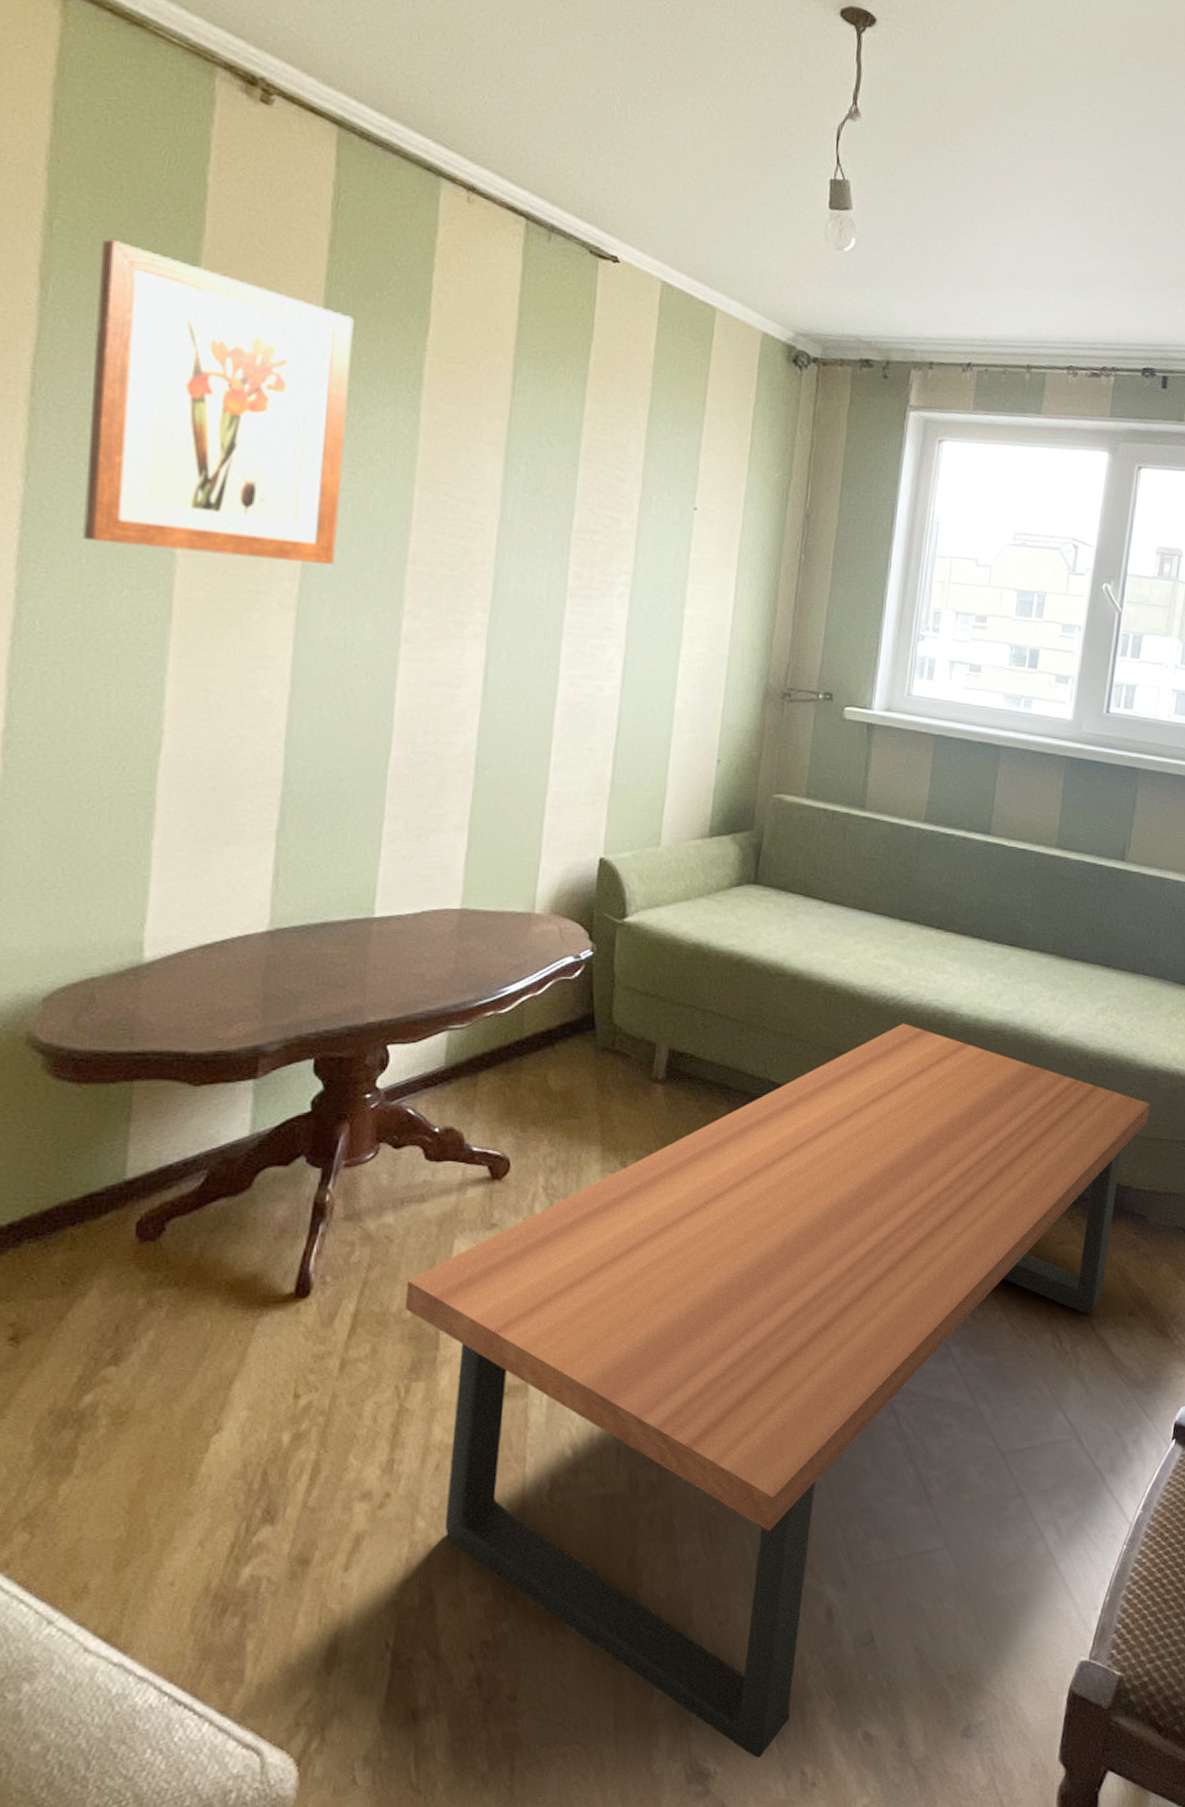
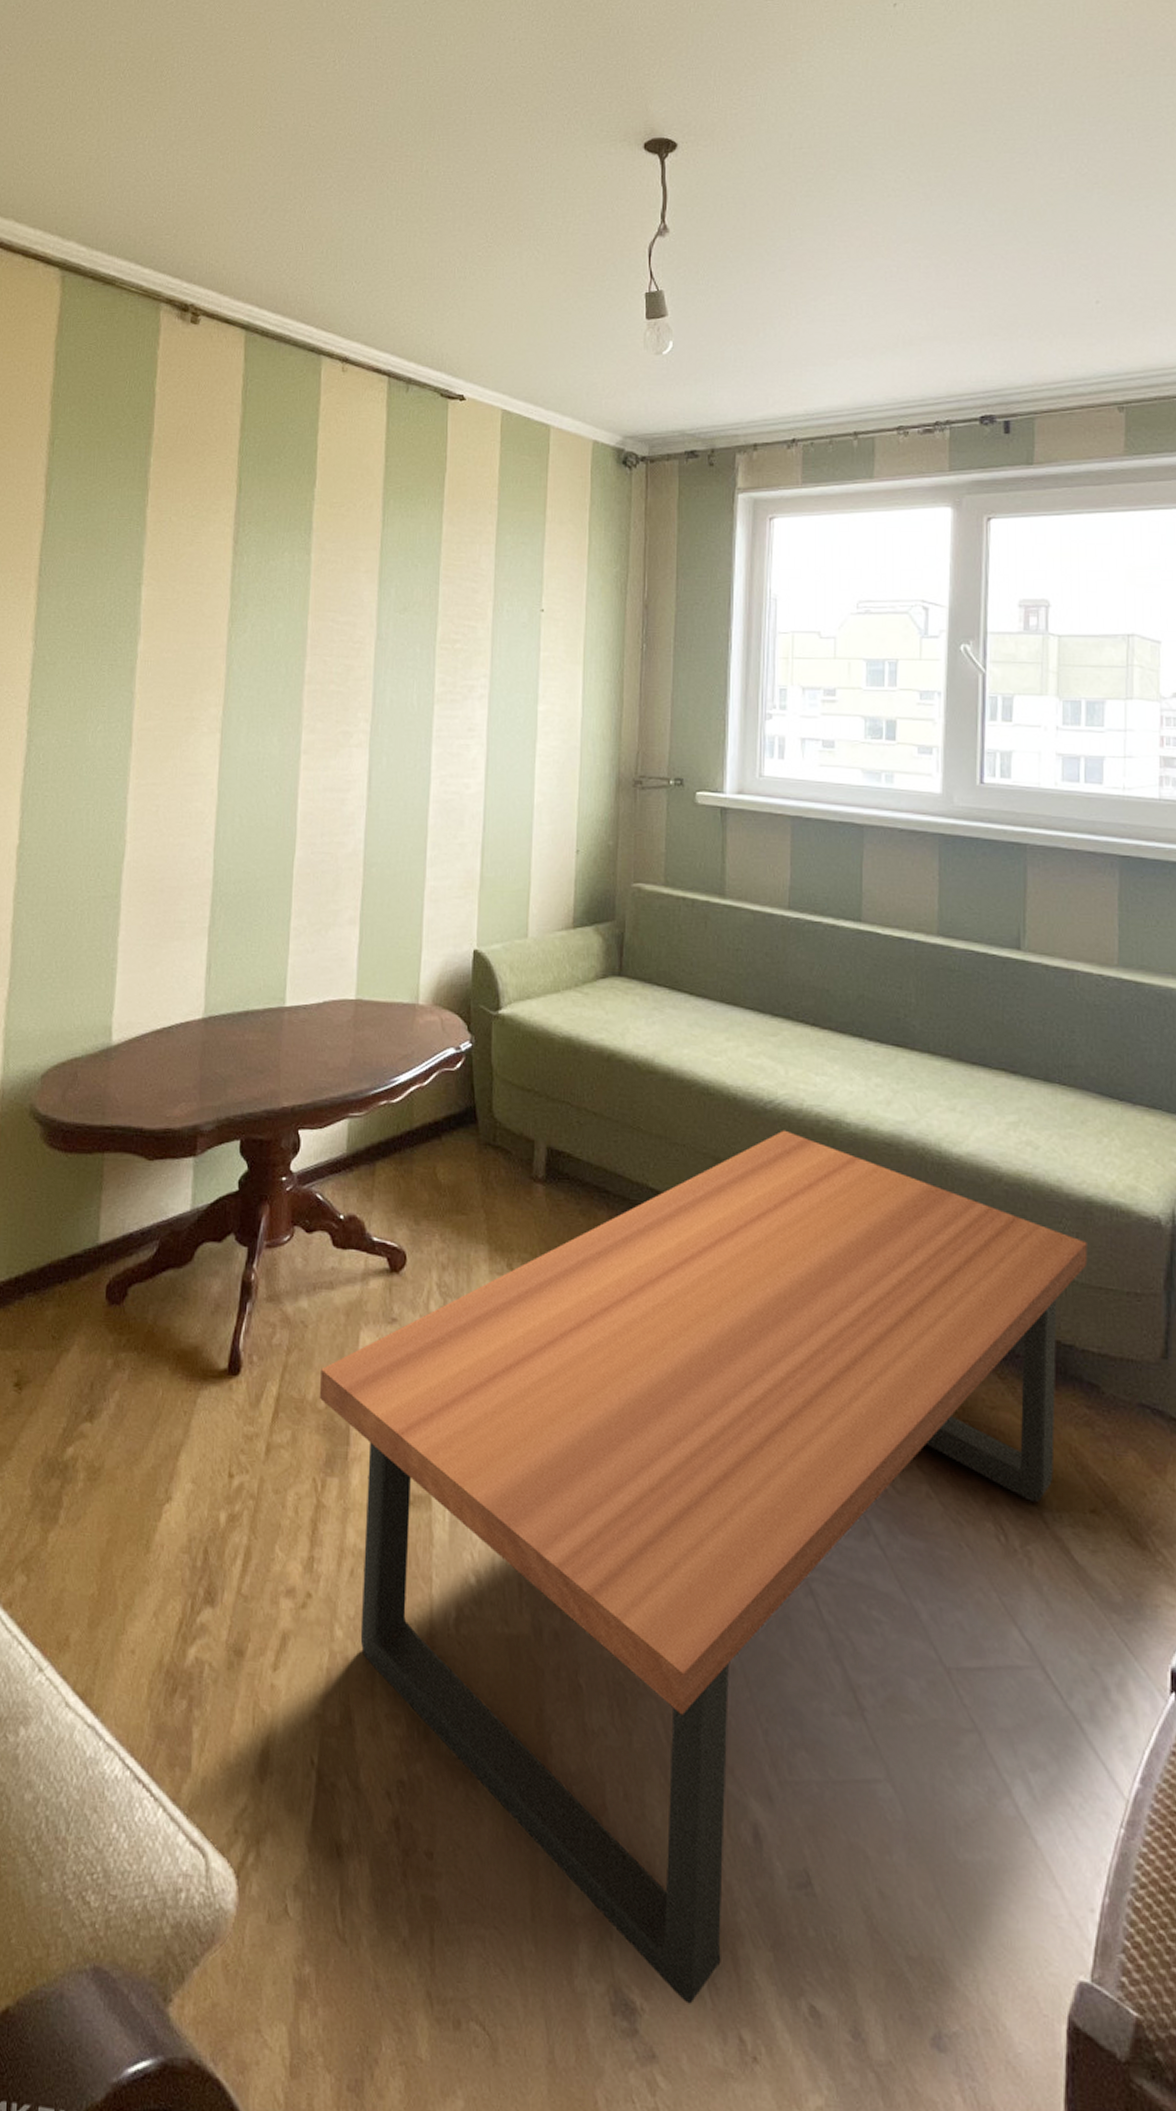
wall art: present [83,239,354,565] -> none [72,448,260,690]

